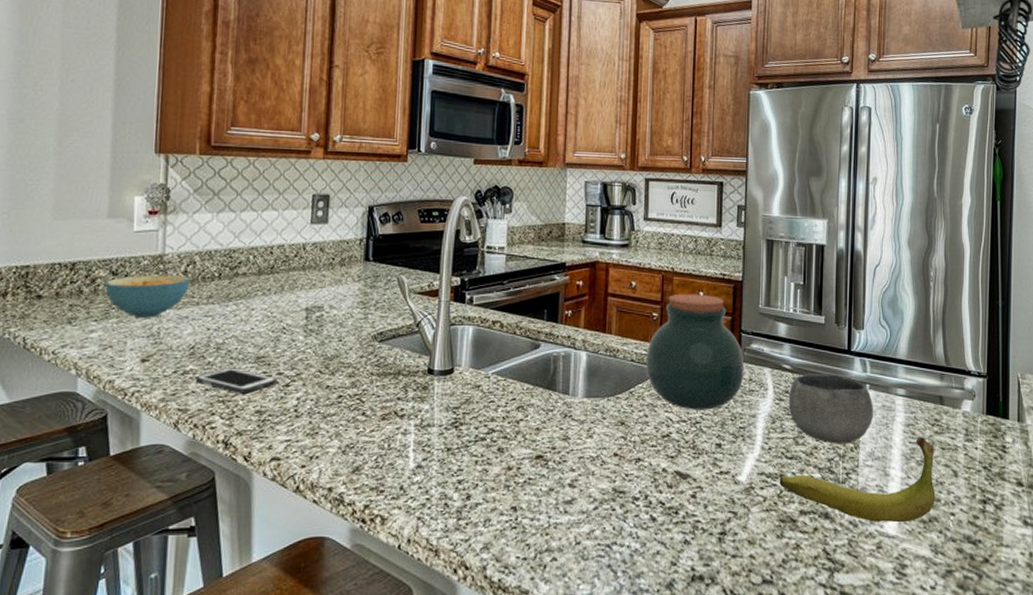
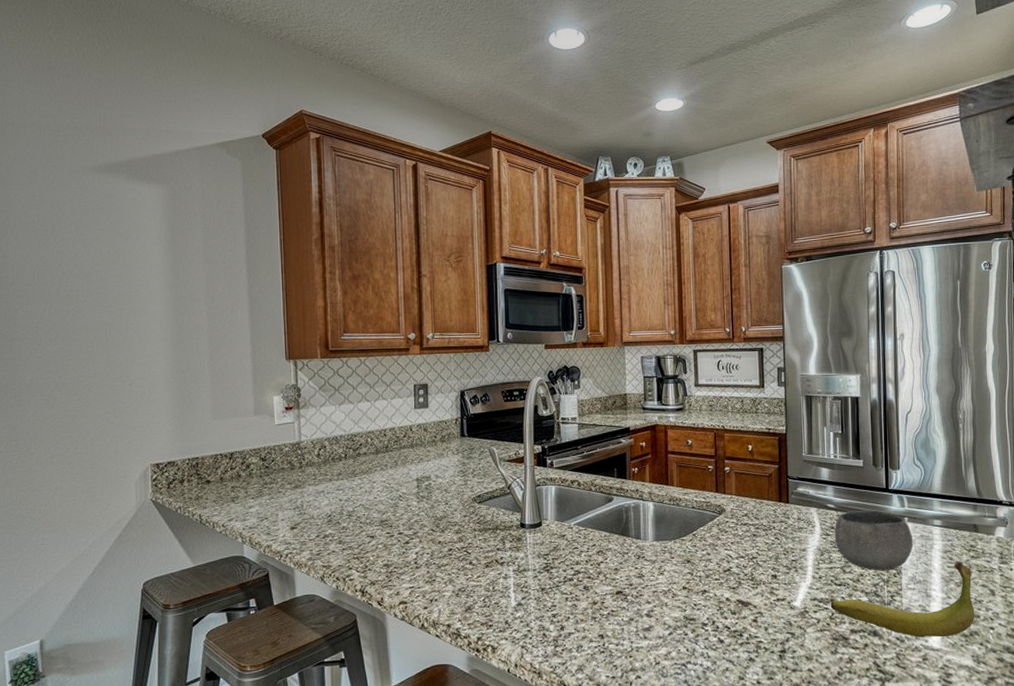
cereal bowl: present [105,274,190,318] -> none [257,458,322,494]
cell phone: present [195,368,277,394] -> none [334,530,399,551]
jar: present [646,293,745,410] -> none [705,447,793,547]

